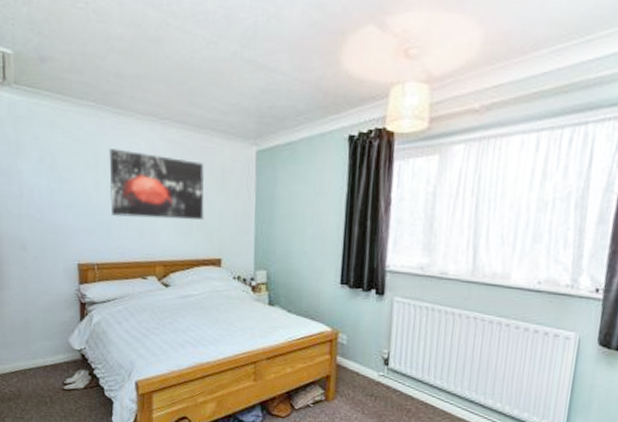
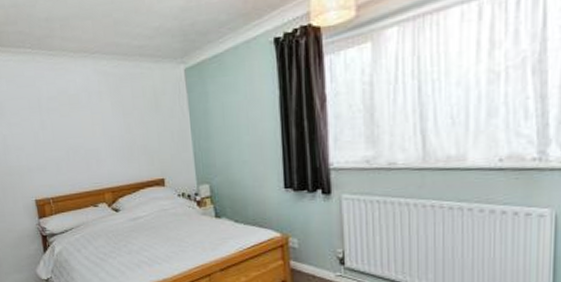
wall art: present [109,149,204,220] -> none [49,87,143,152]

